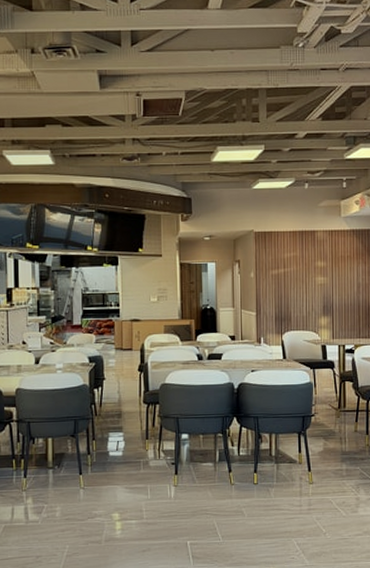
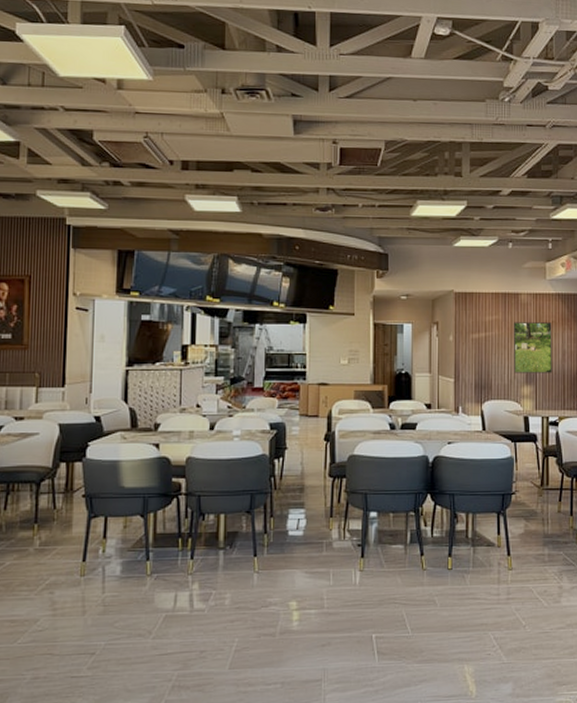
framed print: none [310,257,348,306] -> present [513,322,552,373]

